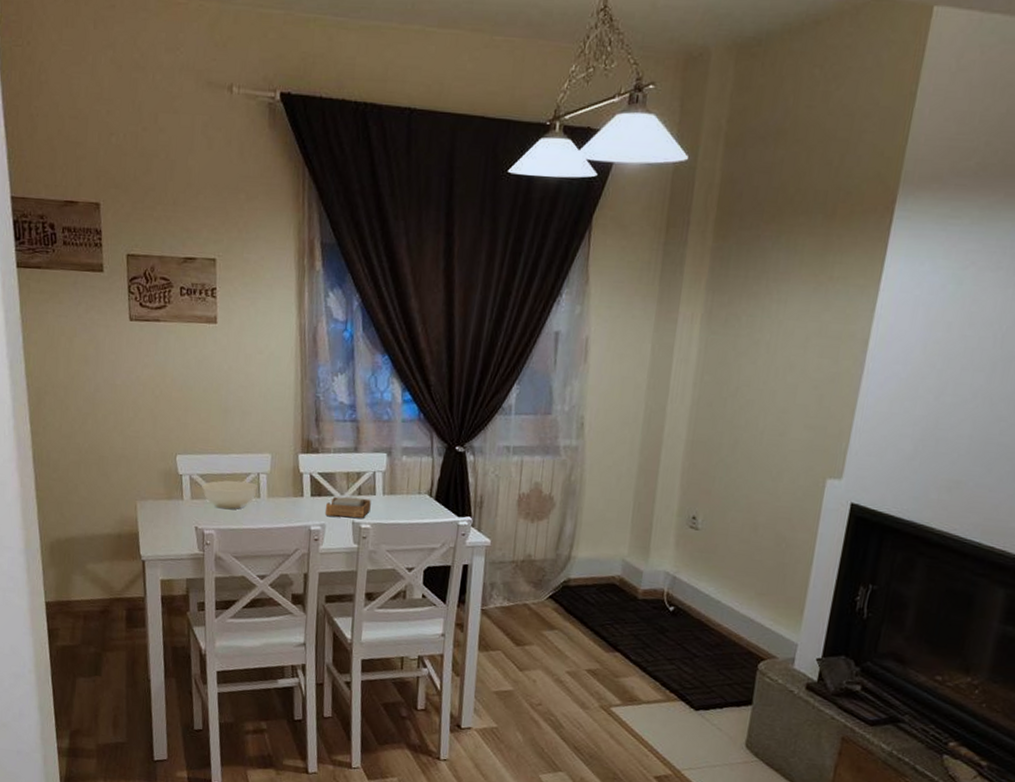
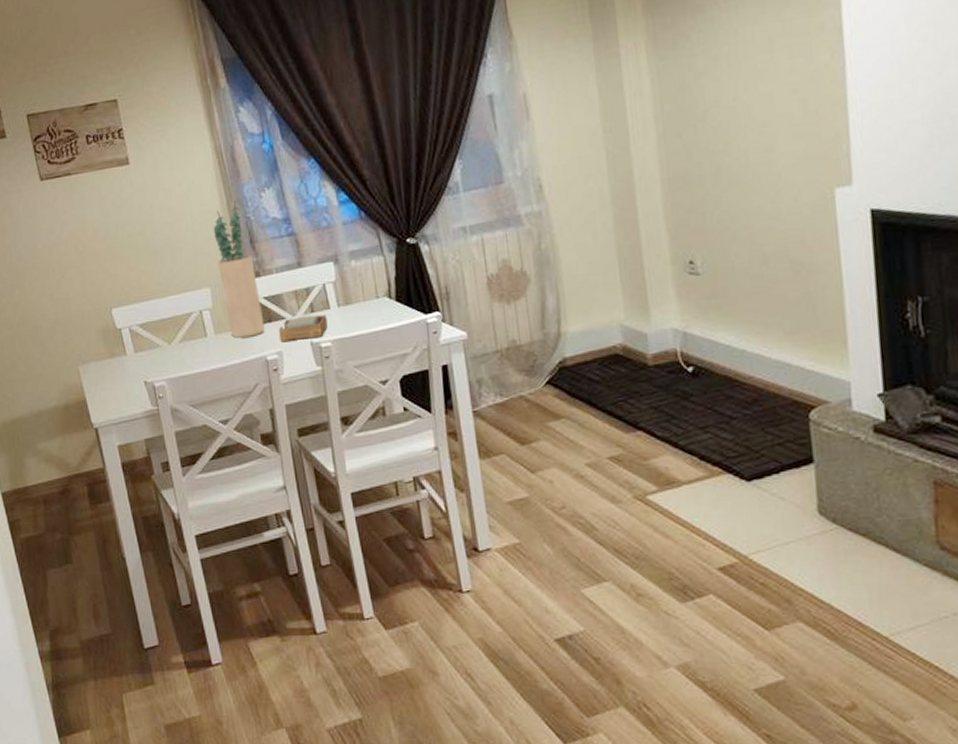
bowl: present [201,480,258,510] -> none [142,322,203,357]
vase: none [282,378,315,507] -> present [213,200,265,339]

